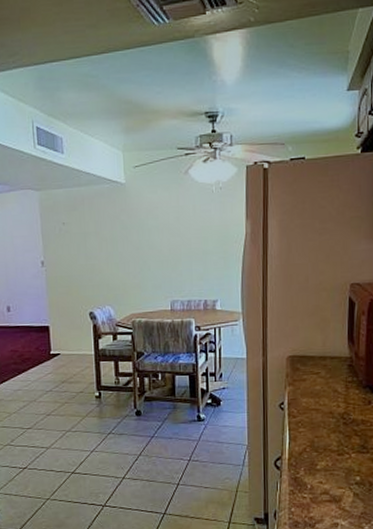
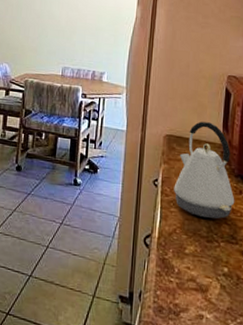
kettle: none [301,336,364,432] -> present [173,121,235,219]

